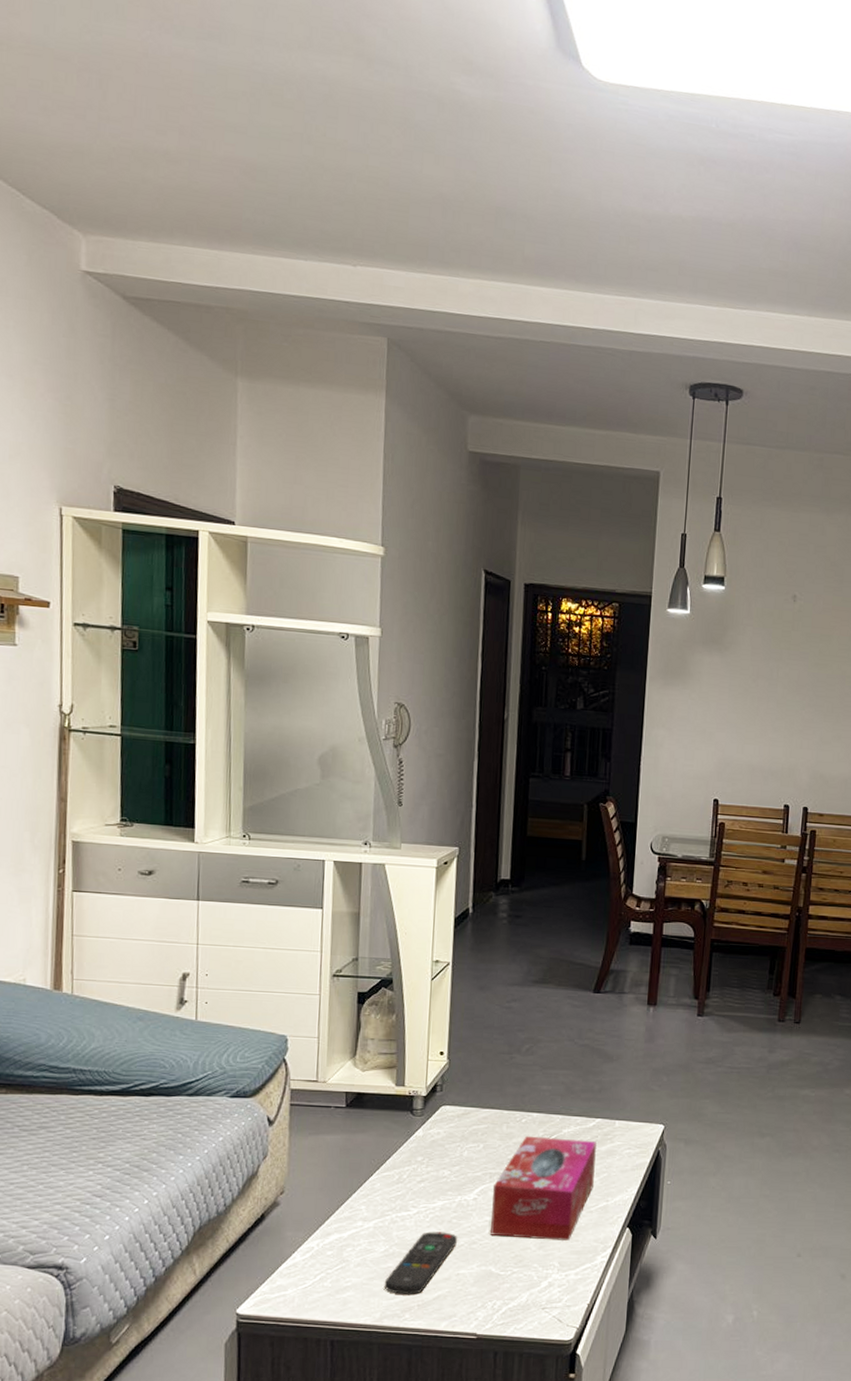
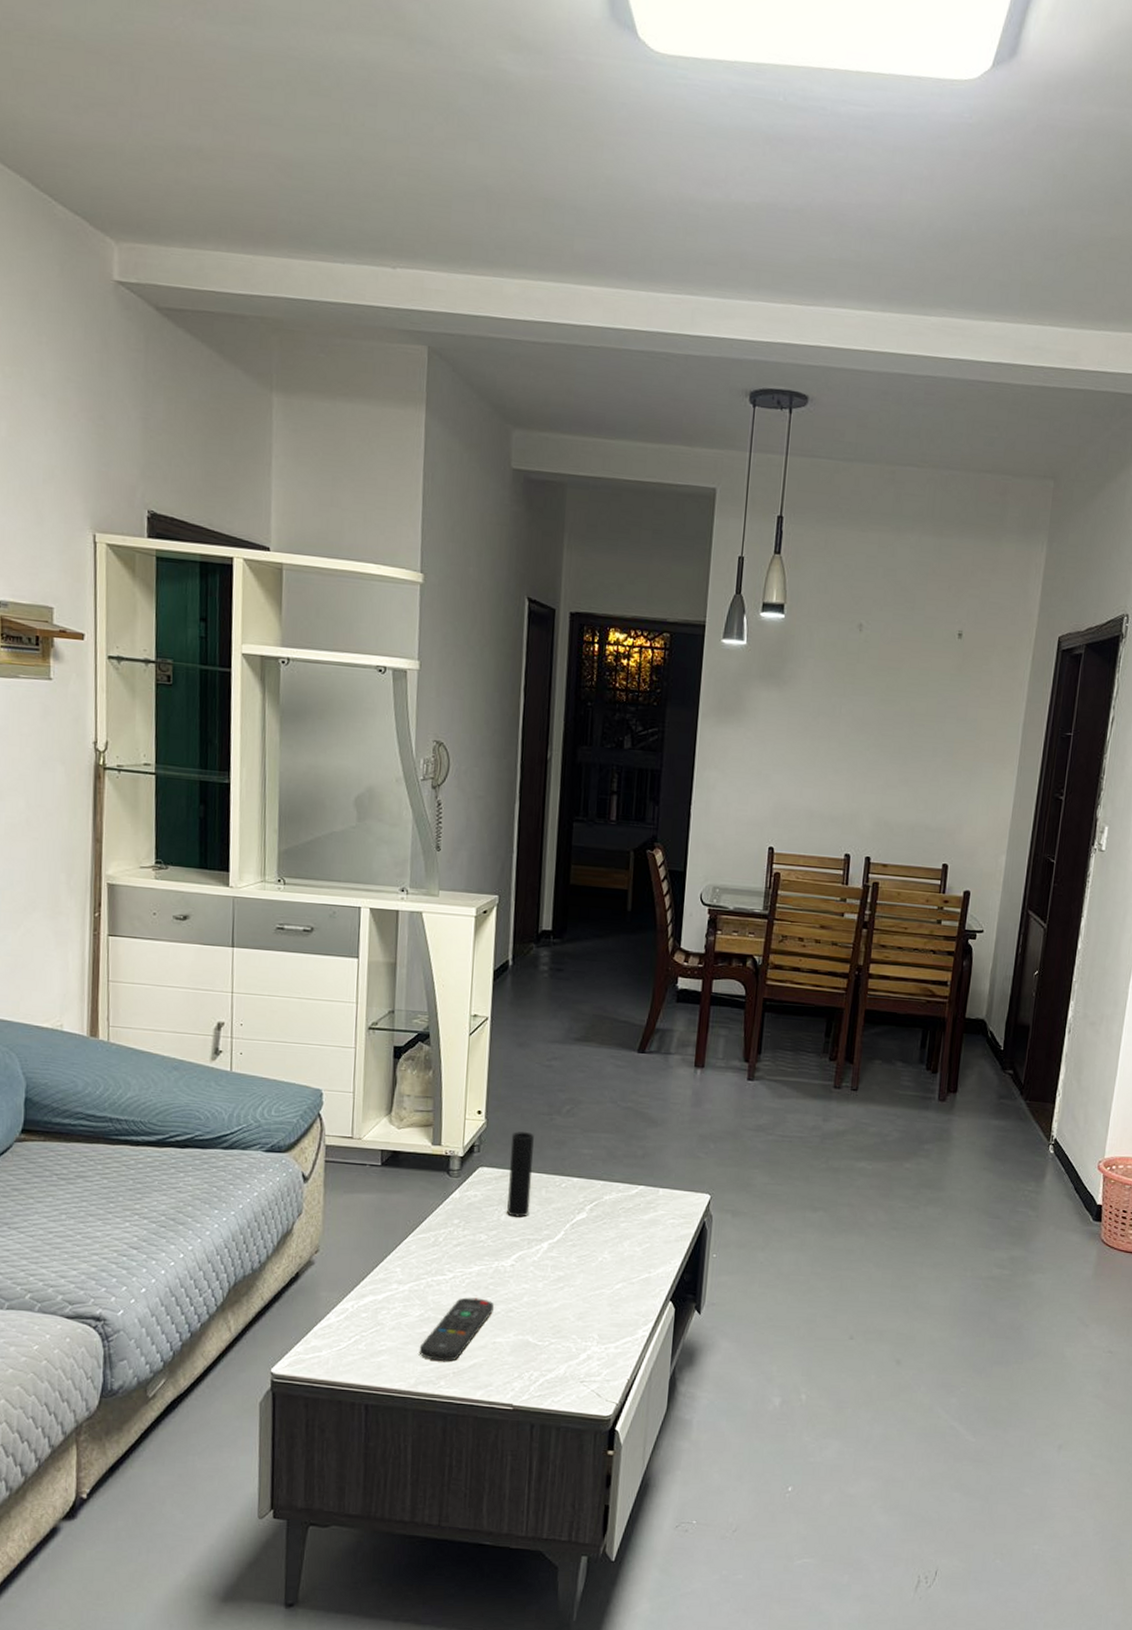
cup: none [469,1071,495,1153] -> present [507,1131,534,1217]
tissue box: present [489,1136,597,1241] -> none [527,1201,639,1312]

